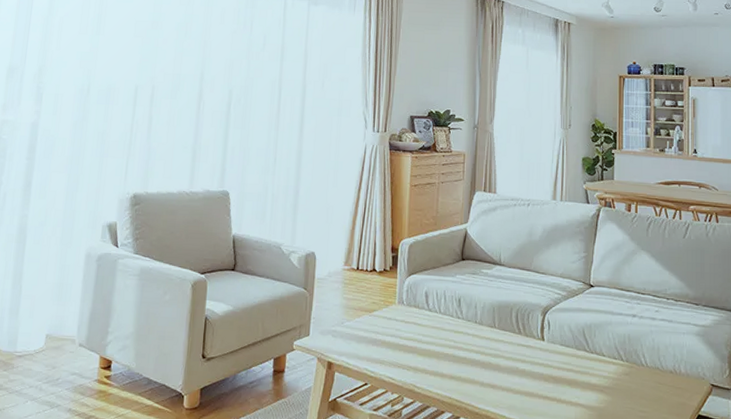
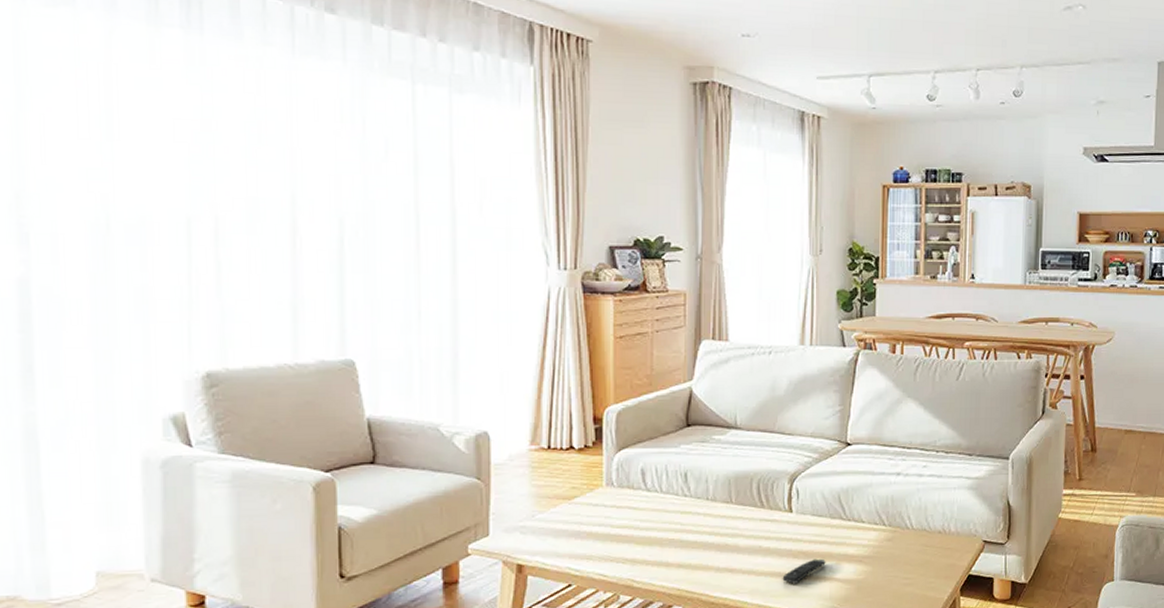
remote control: none [535,384,572,405] -> present [782,558,826,584]

